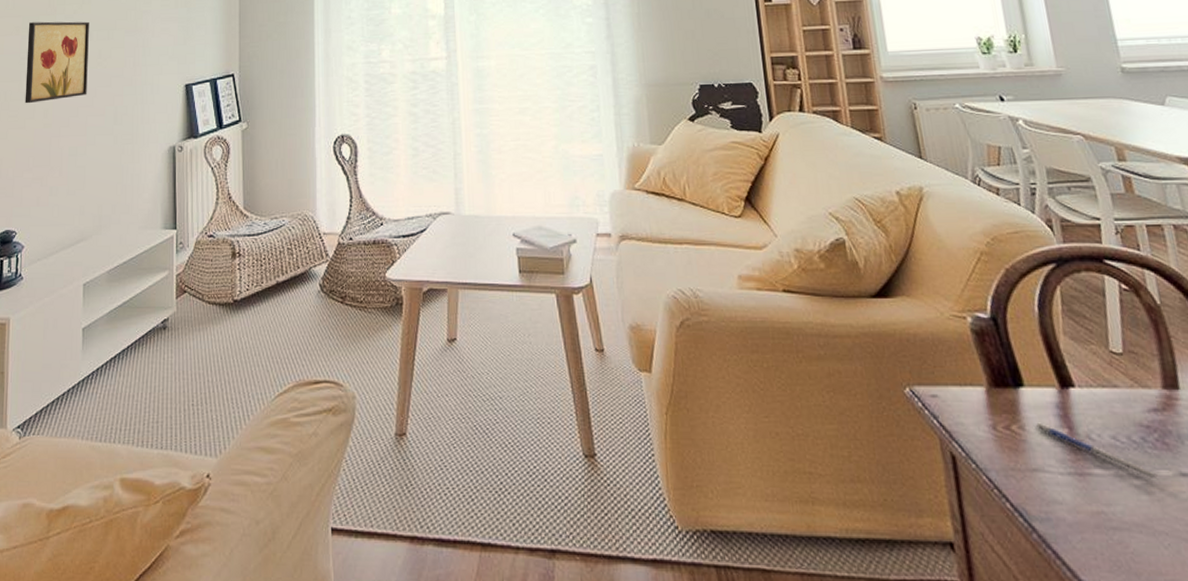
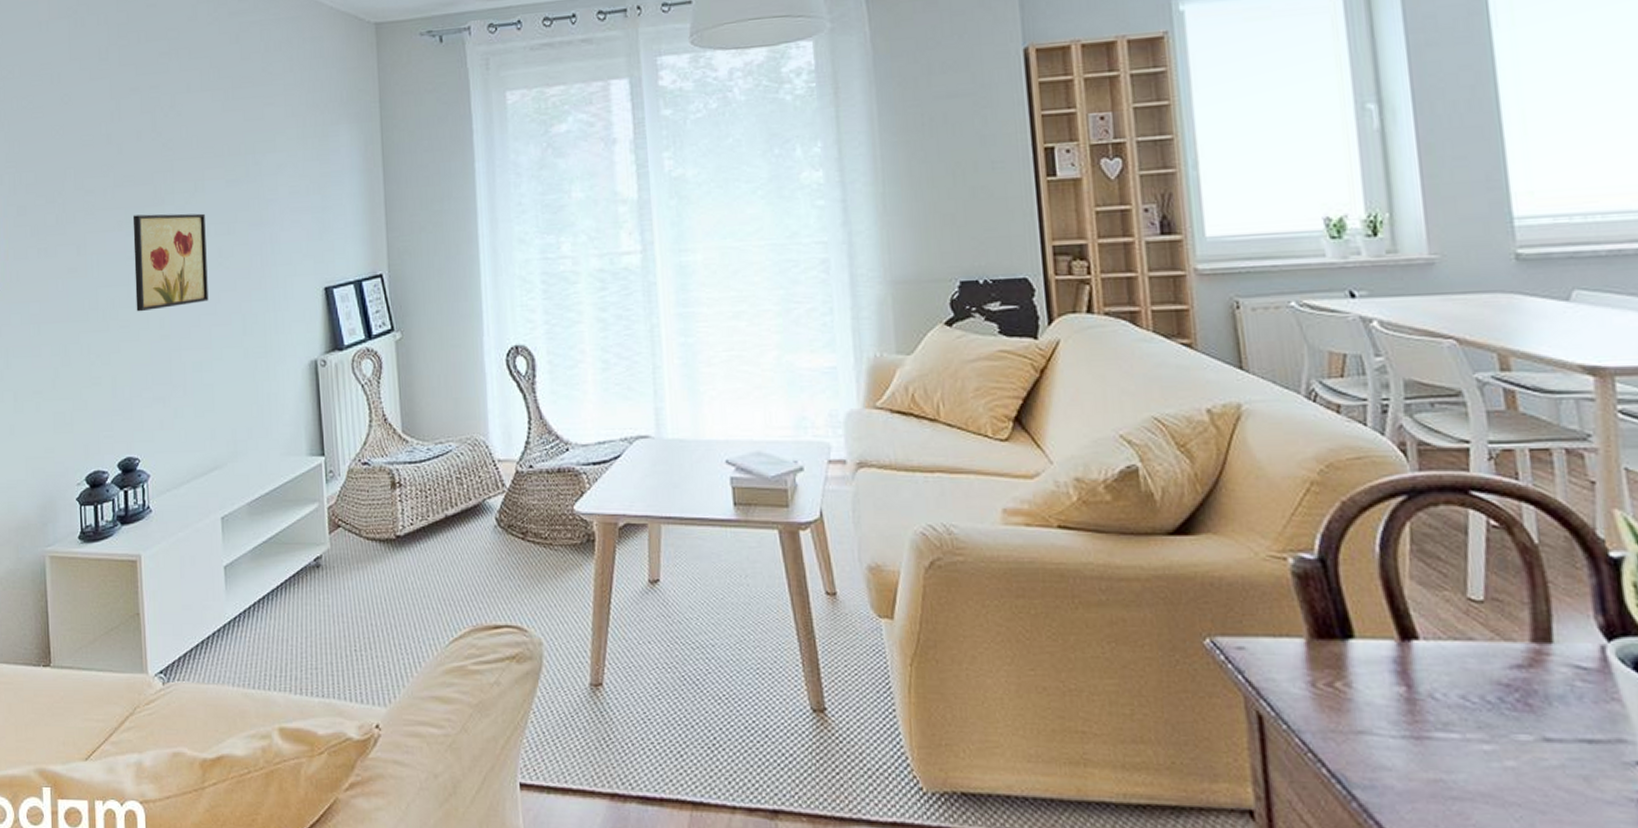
pen: present [1035,422,1158,480] -> none [1364,679,1515,745]

